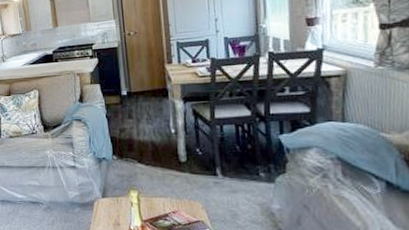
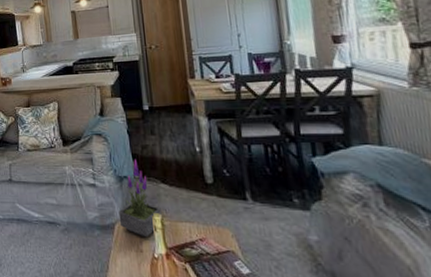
potted plant: none [97,142,138,212] -> present [118,159,161,238]

